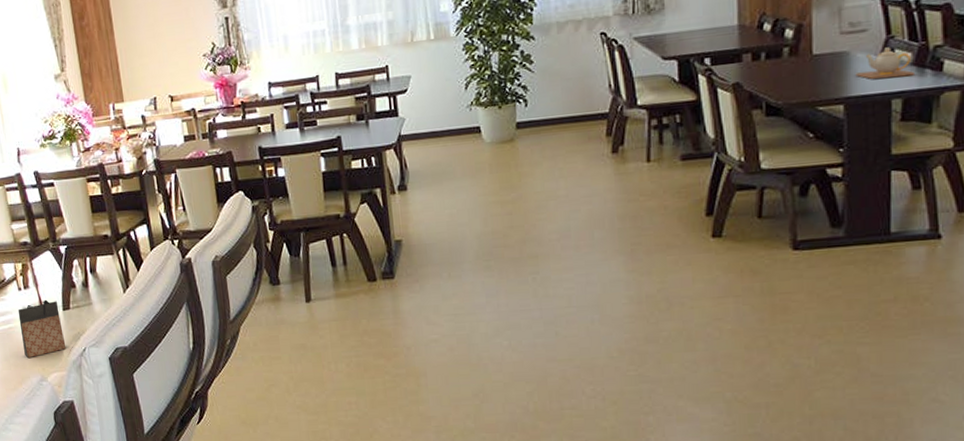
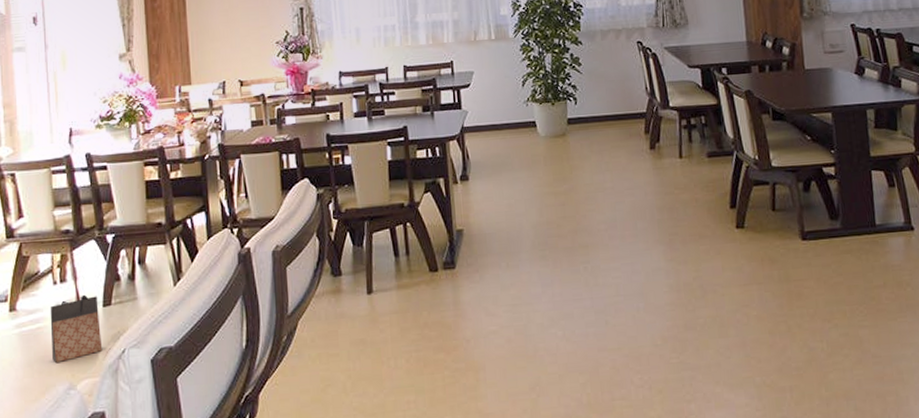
teapot: present [855,47,914,80] -> none [838,66,881,93]

